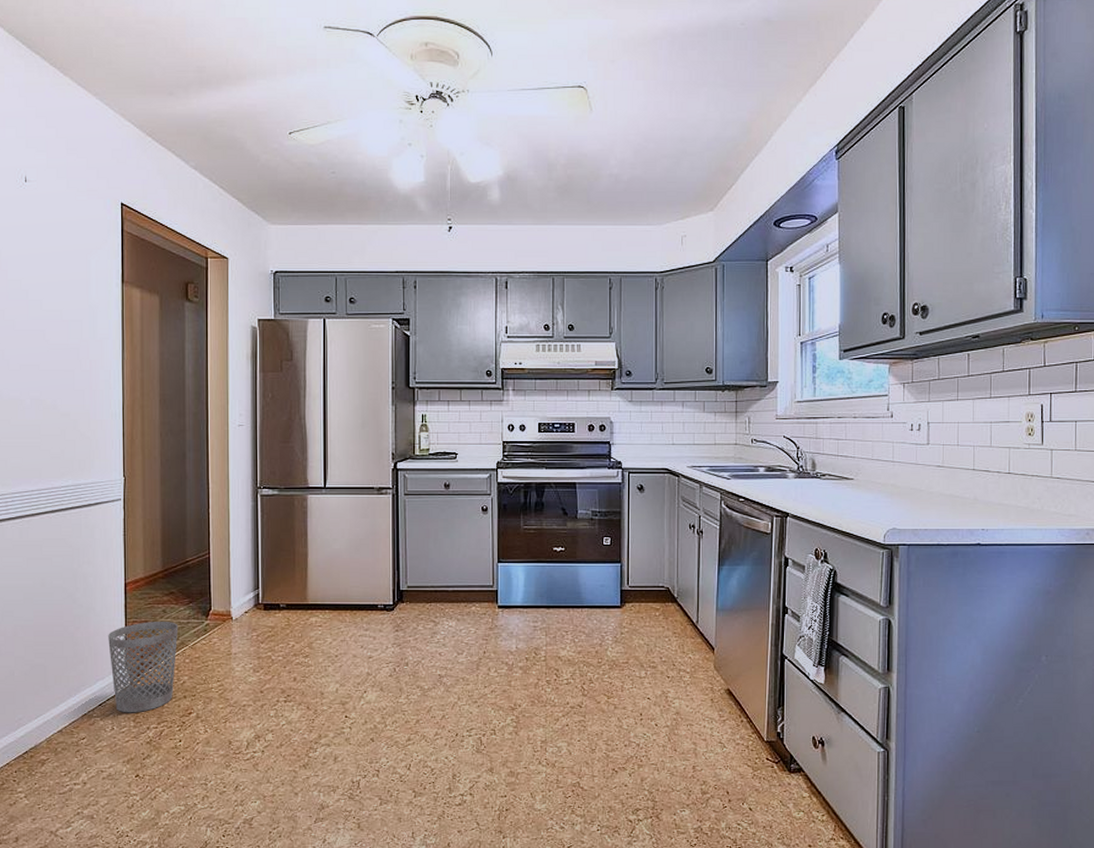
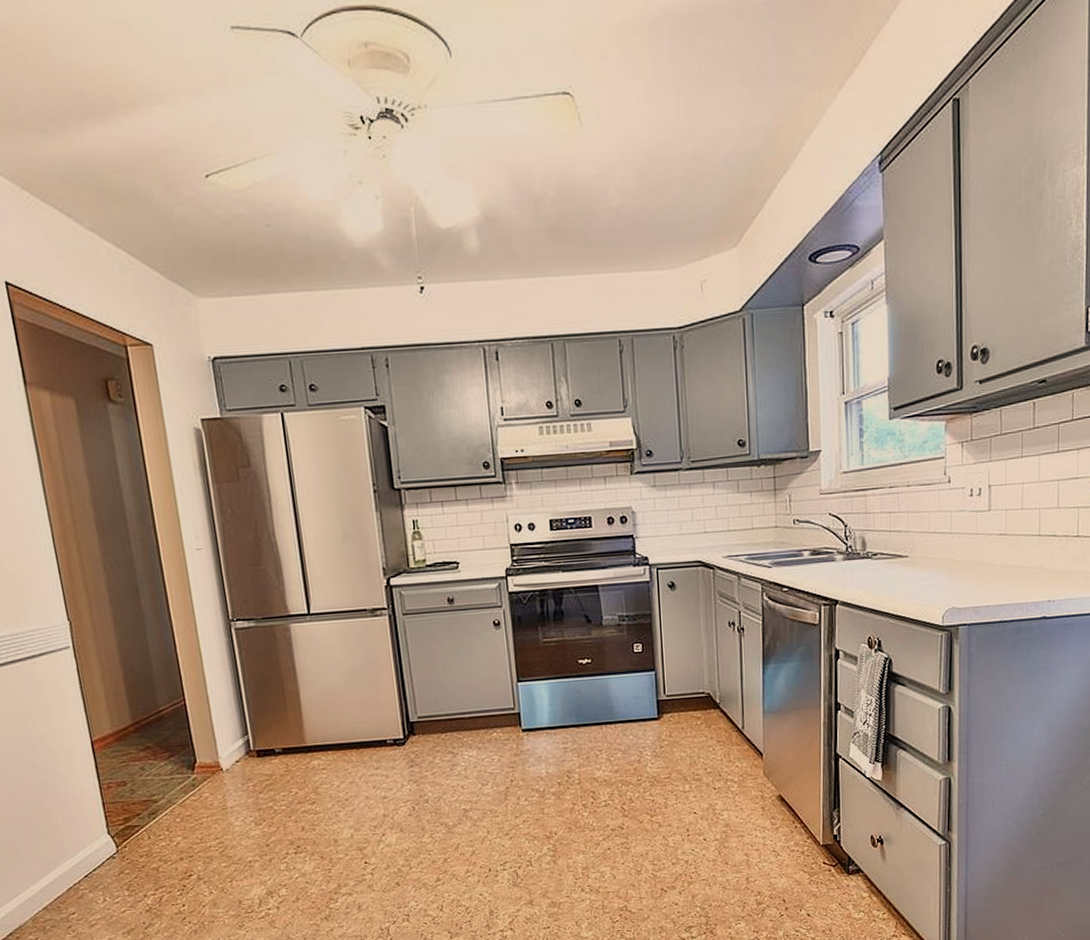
wastebasket: present [108,622,179,713] -> none [81,779,168,883]

